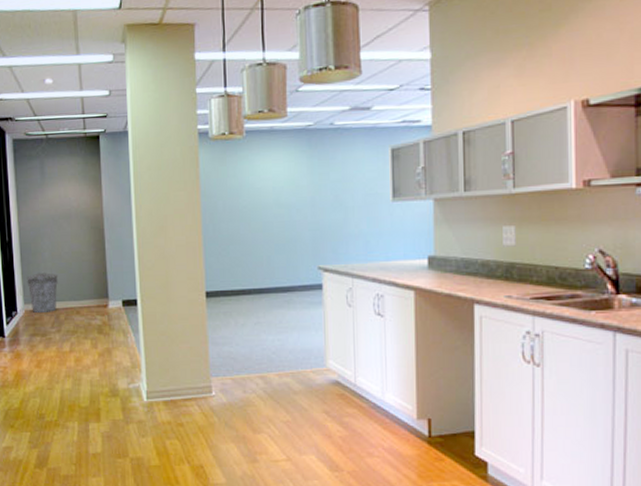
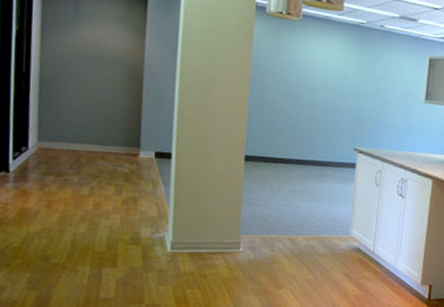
trash can: present [26,272,58,313] -> none [44,111,83,153]

